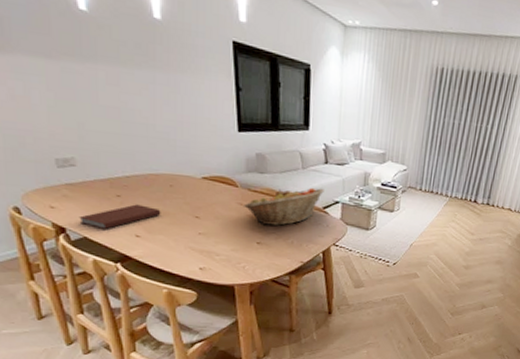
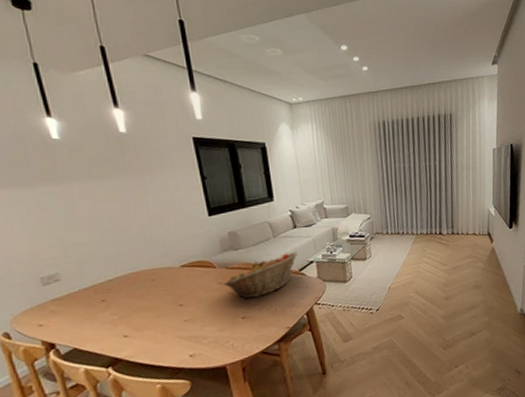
book: present [79,204,161,229] -> none [67,304,146,337]

